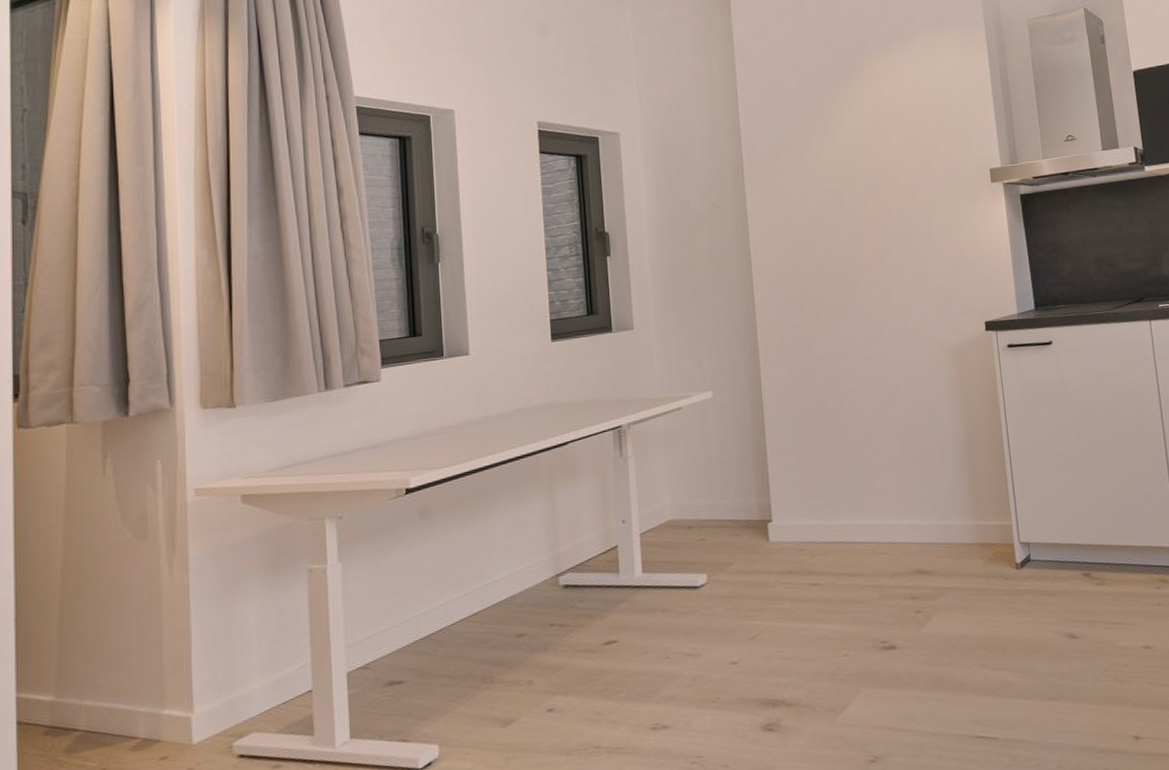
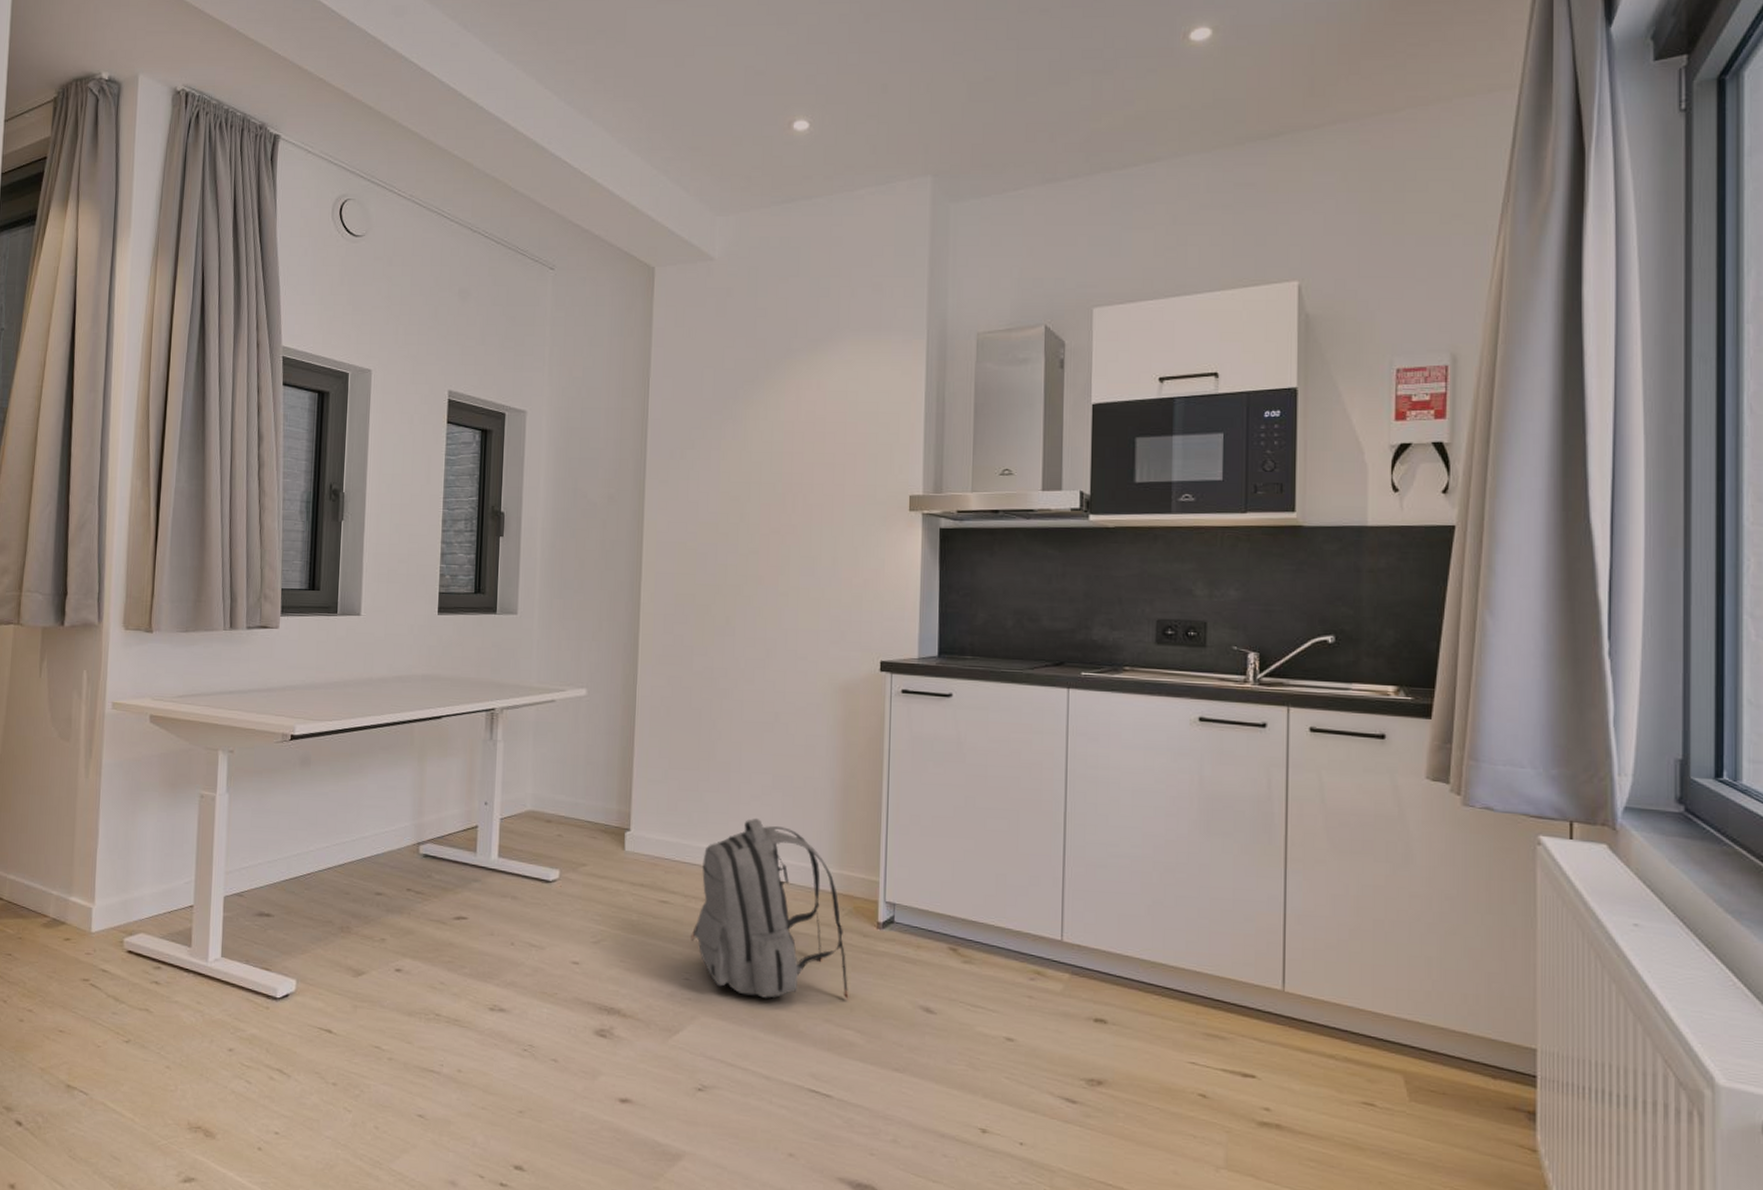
backpack: none [844,486,1000,659] -> present [691,817,849,1000]

